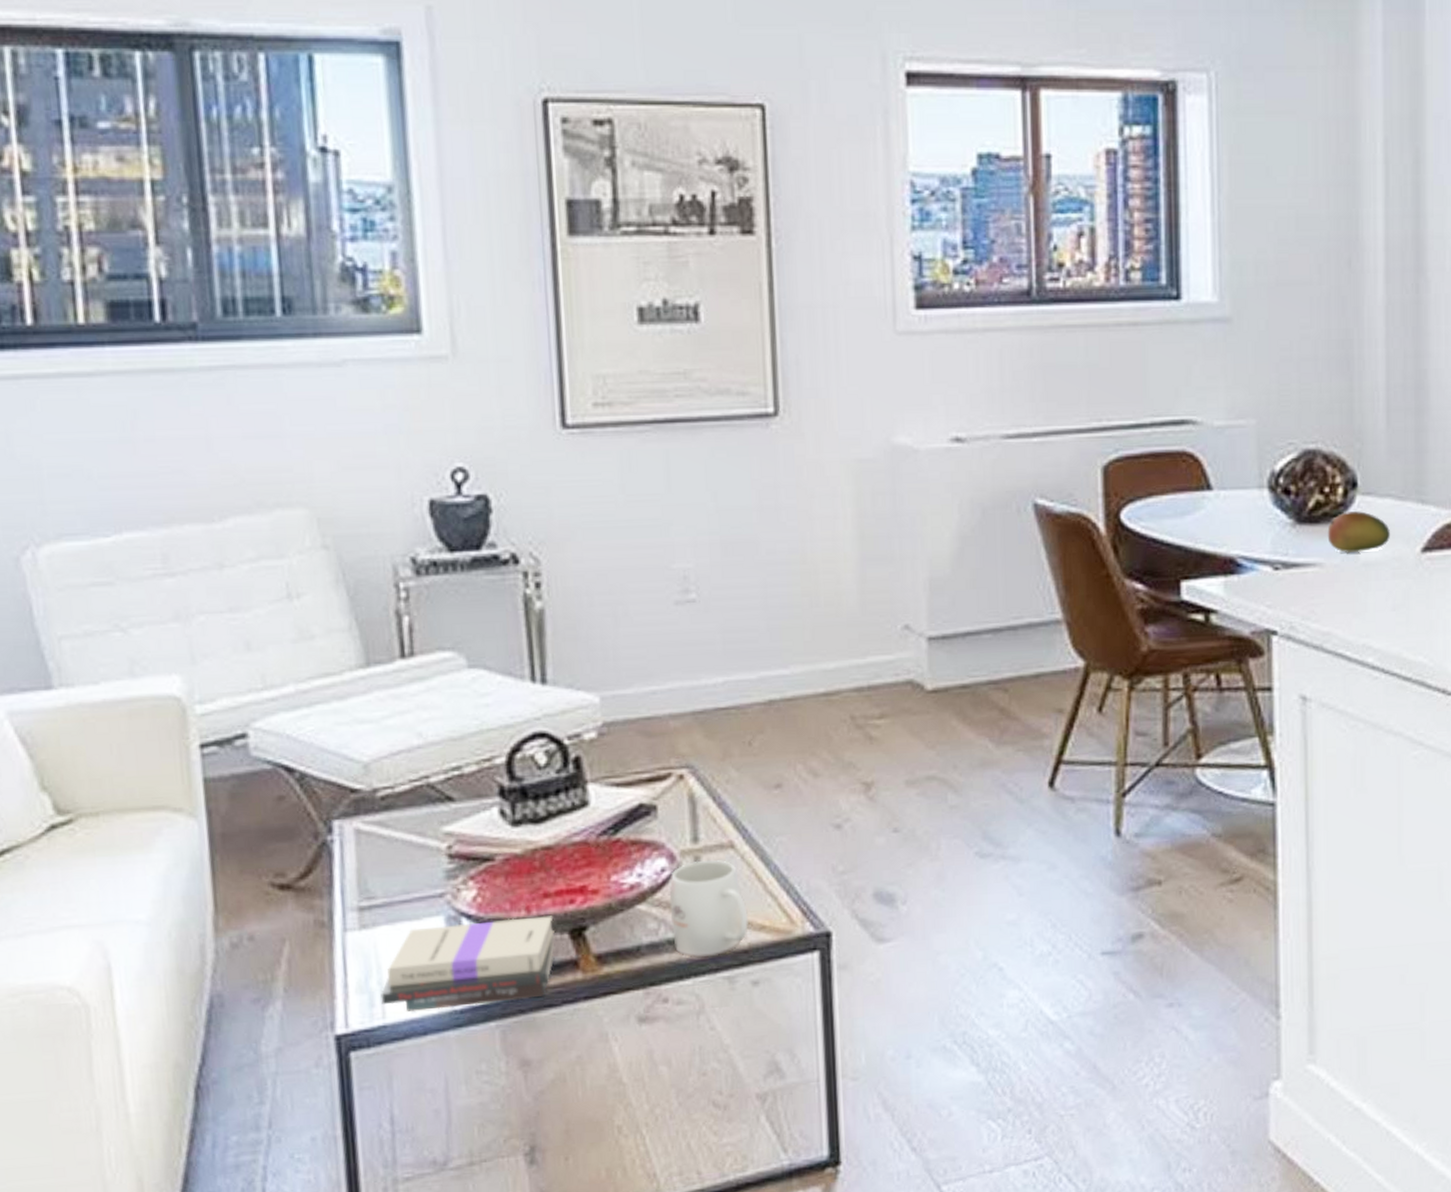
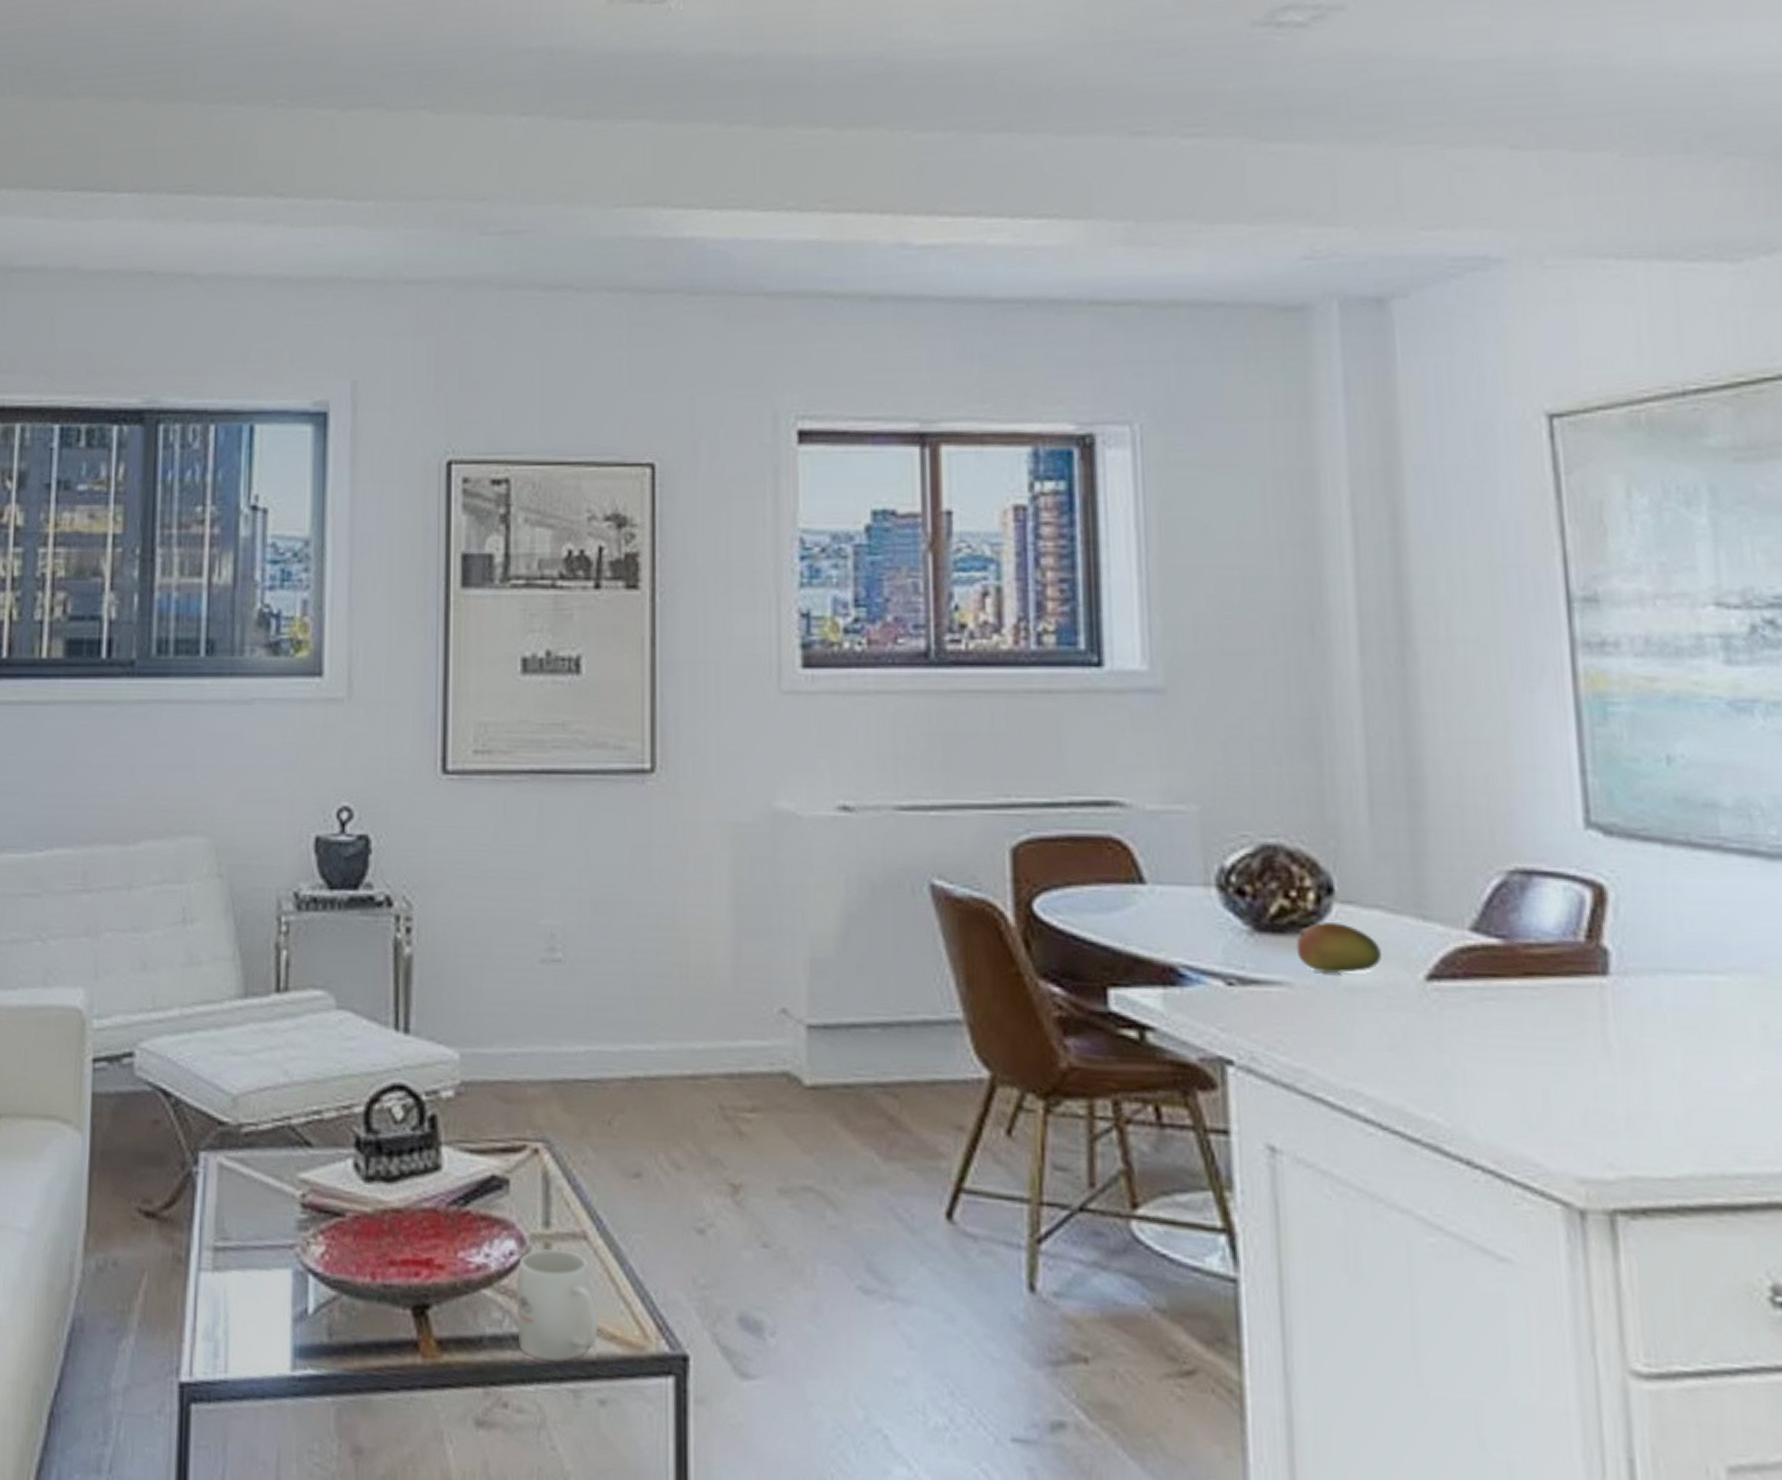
books: present [381,915,555,1012] -> none [225,1278,398,1377]

